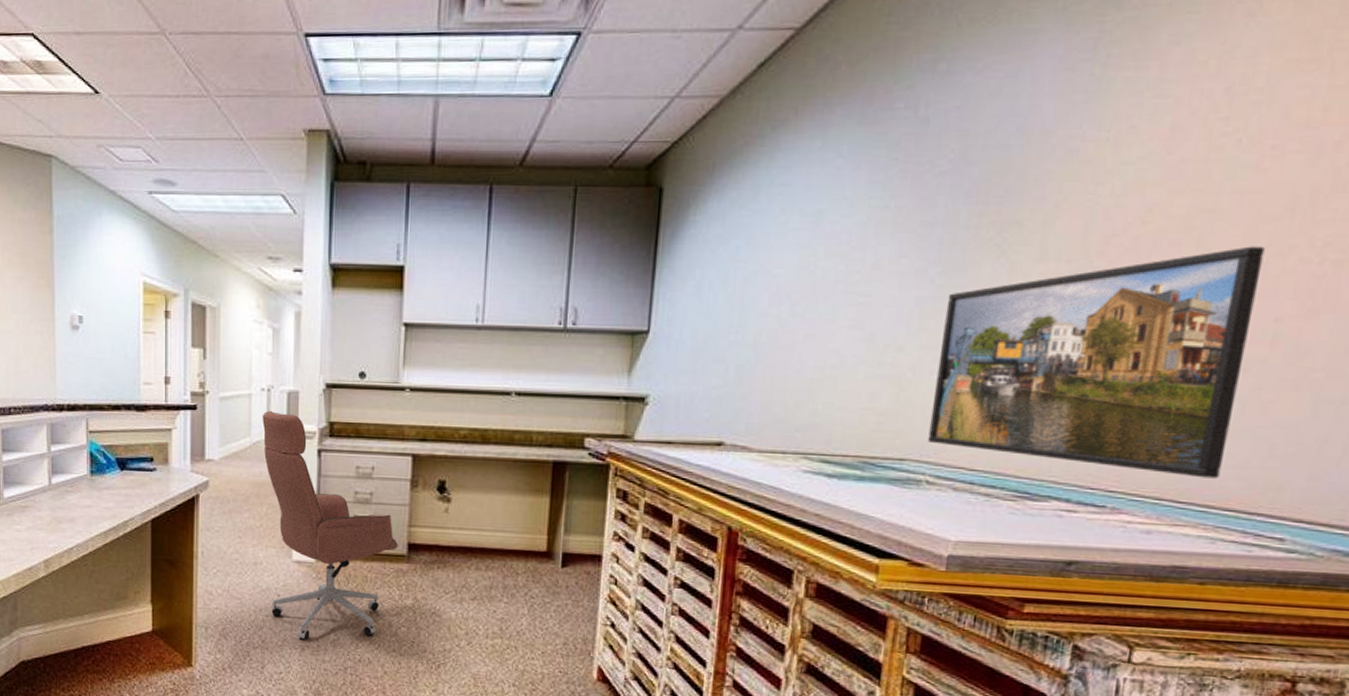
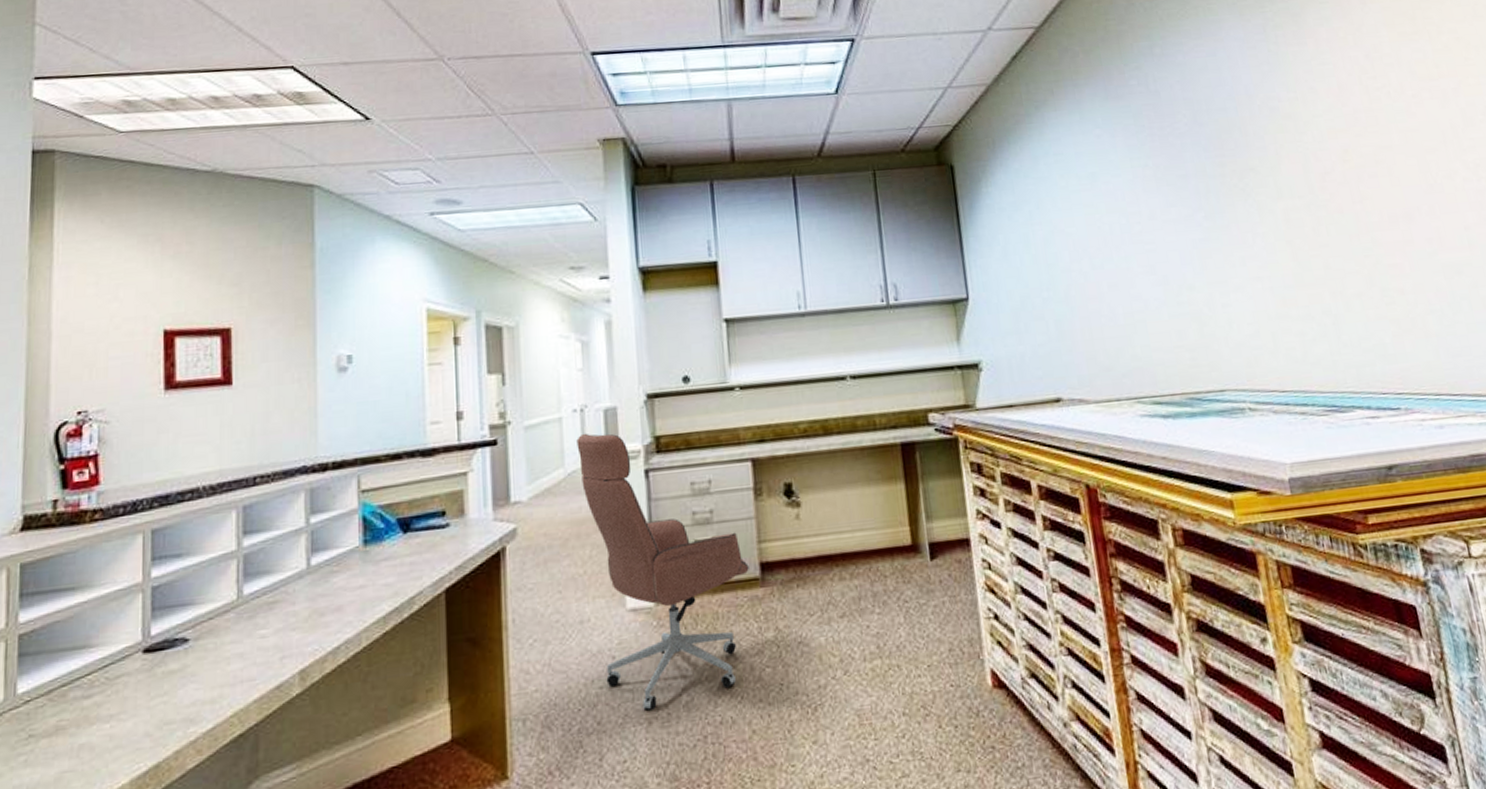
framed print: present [928,246,1265,479] -> none [1217,171,1476,372]

